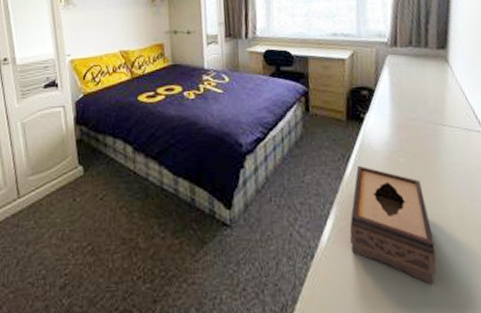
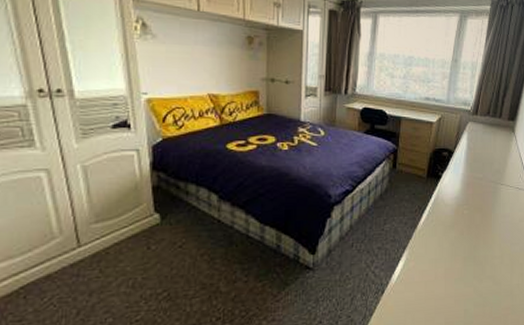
tissue box: present [349,165,437,285] -> none [416,216,479,309]

